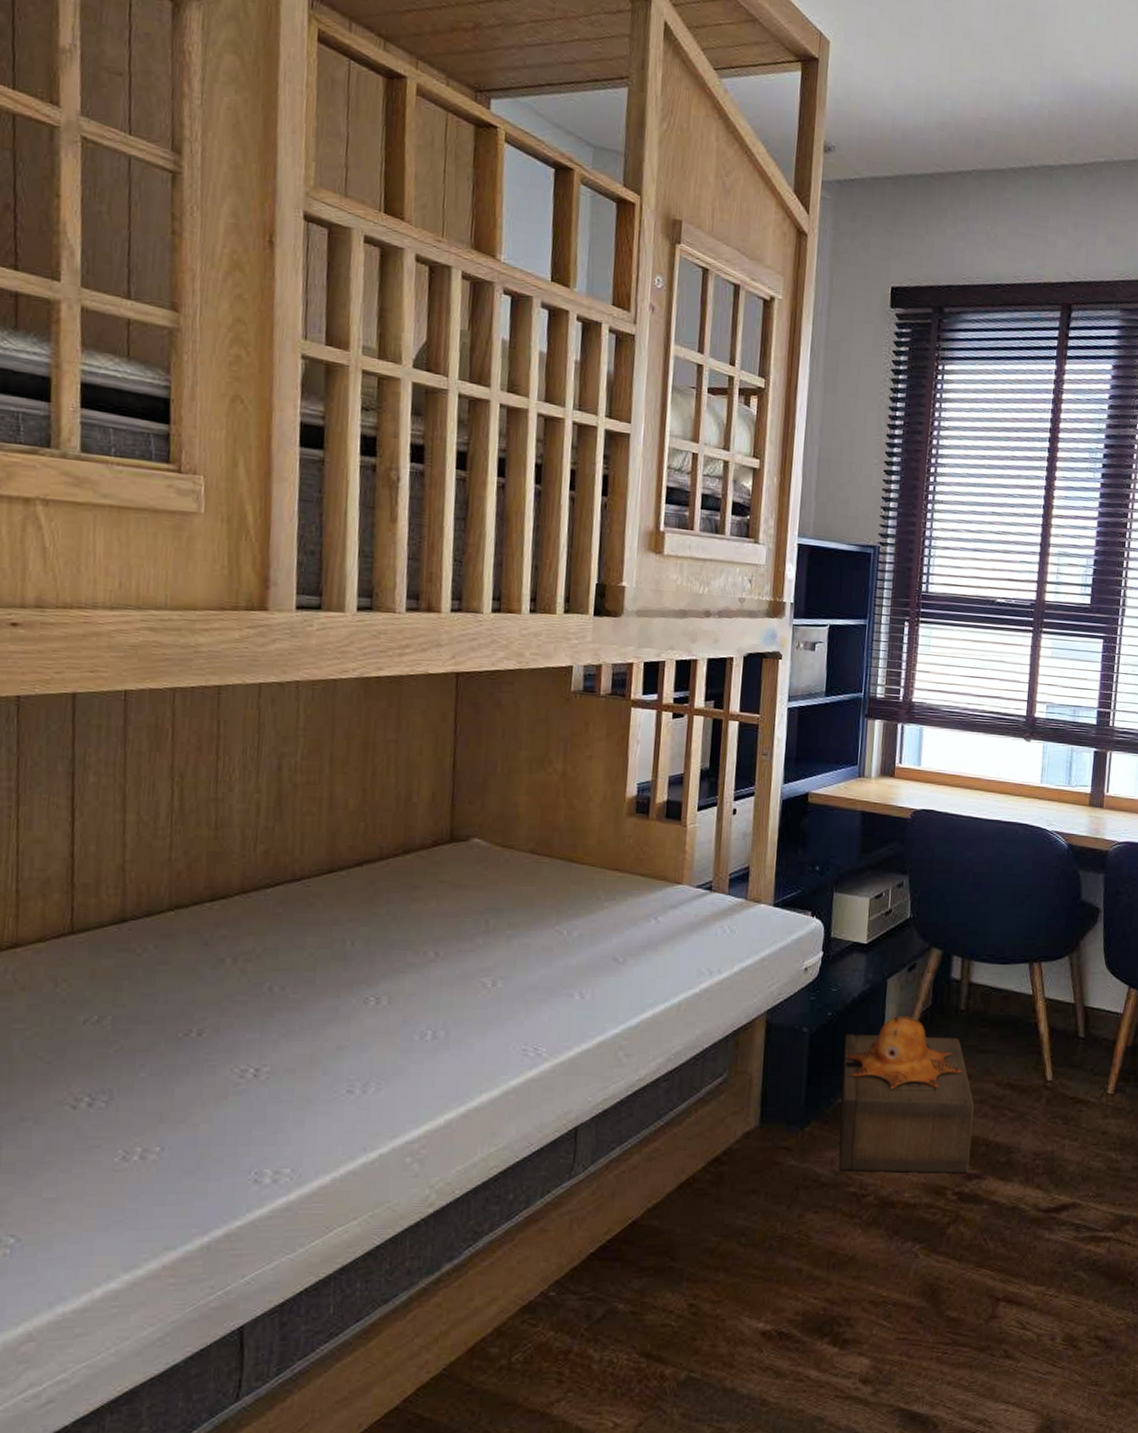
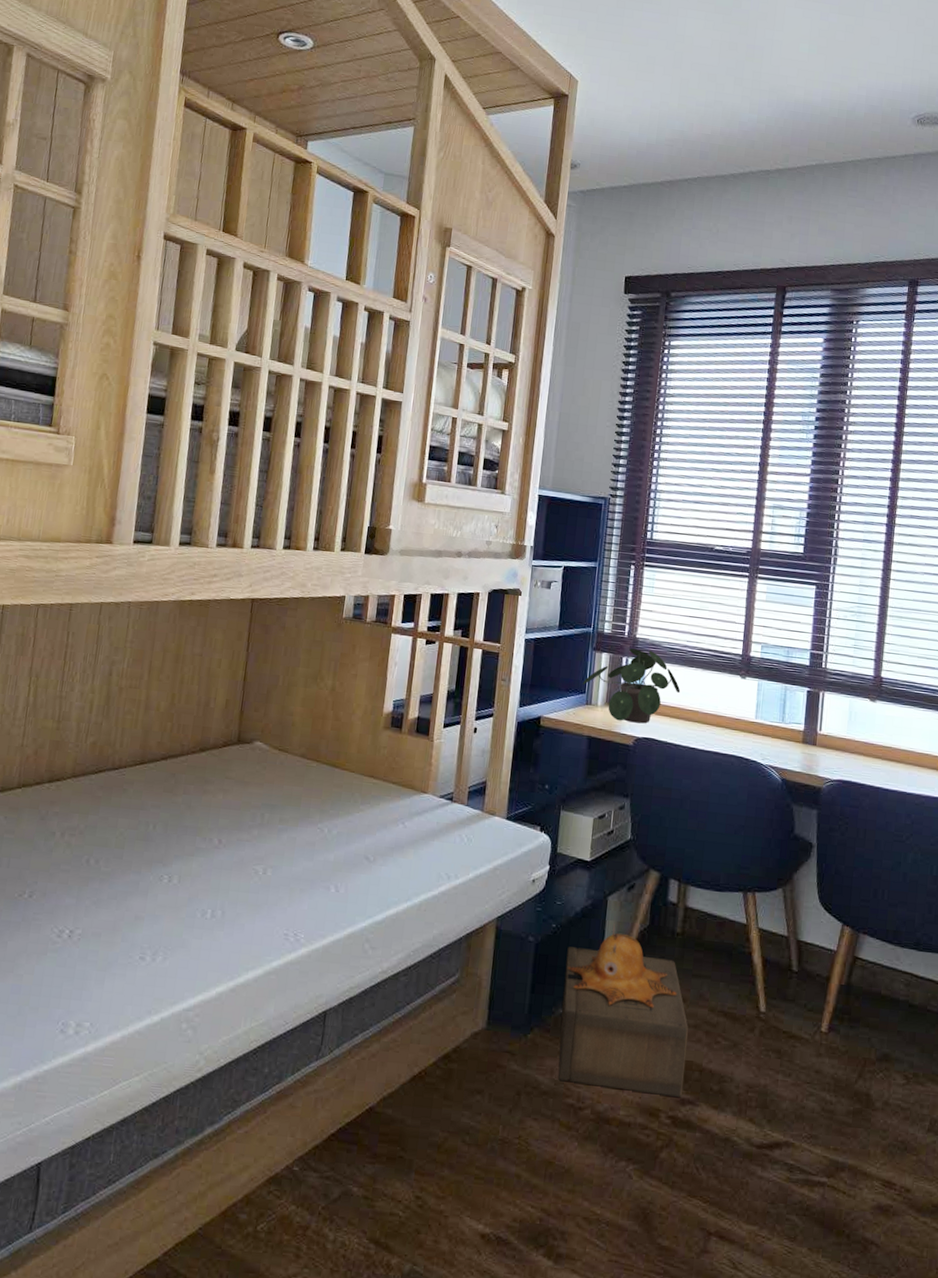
potted plant: none [854,714,961,795] -> present [583,648,681,724]

